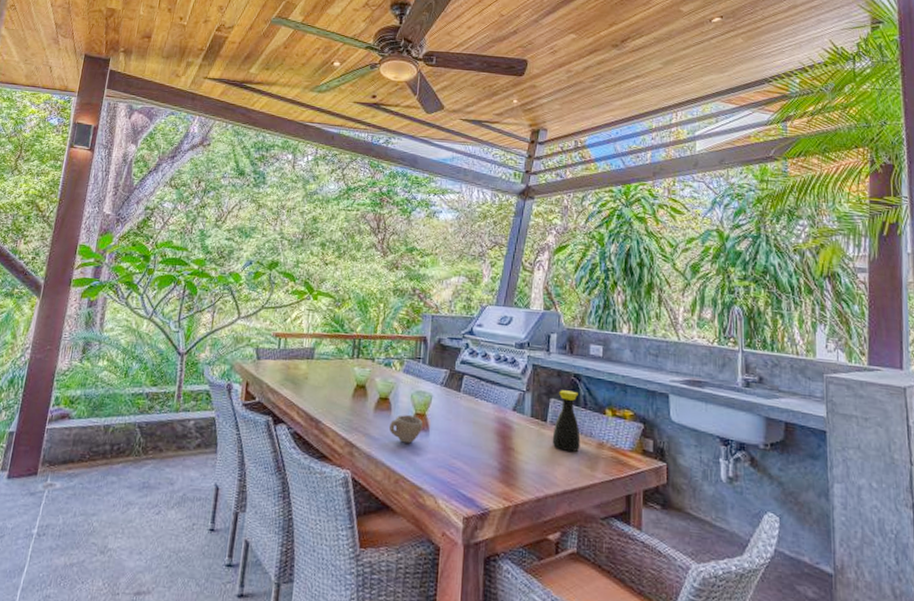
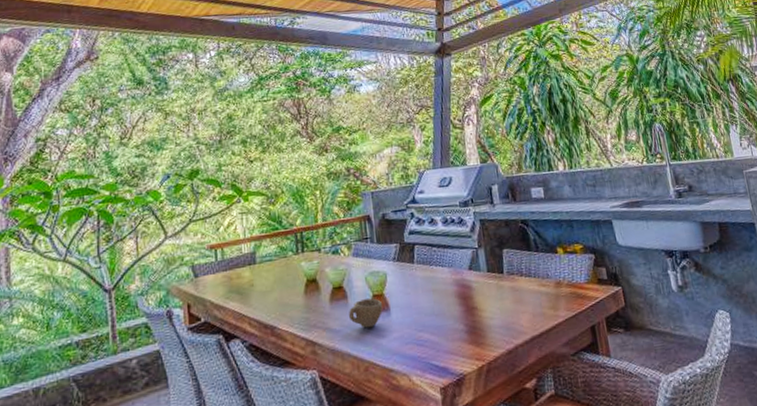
bottle: present [552,390,581,452] -> none [510,237,540,298]

